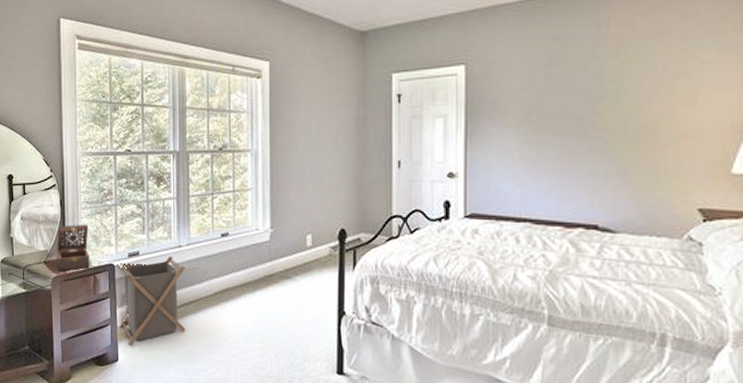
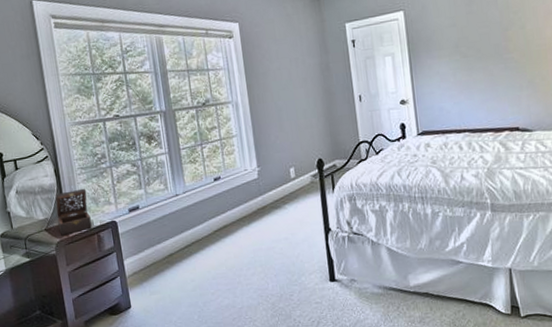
laundry basket: present [118,256,186,346] -> none [120,205,192,292]

